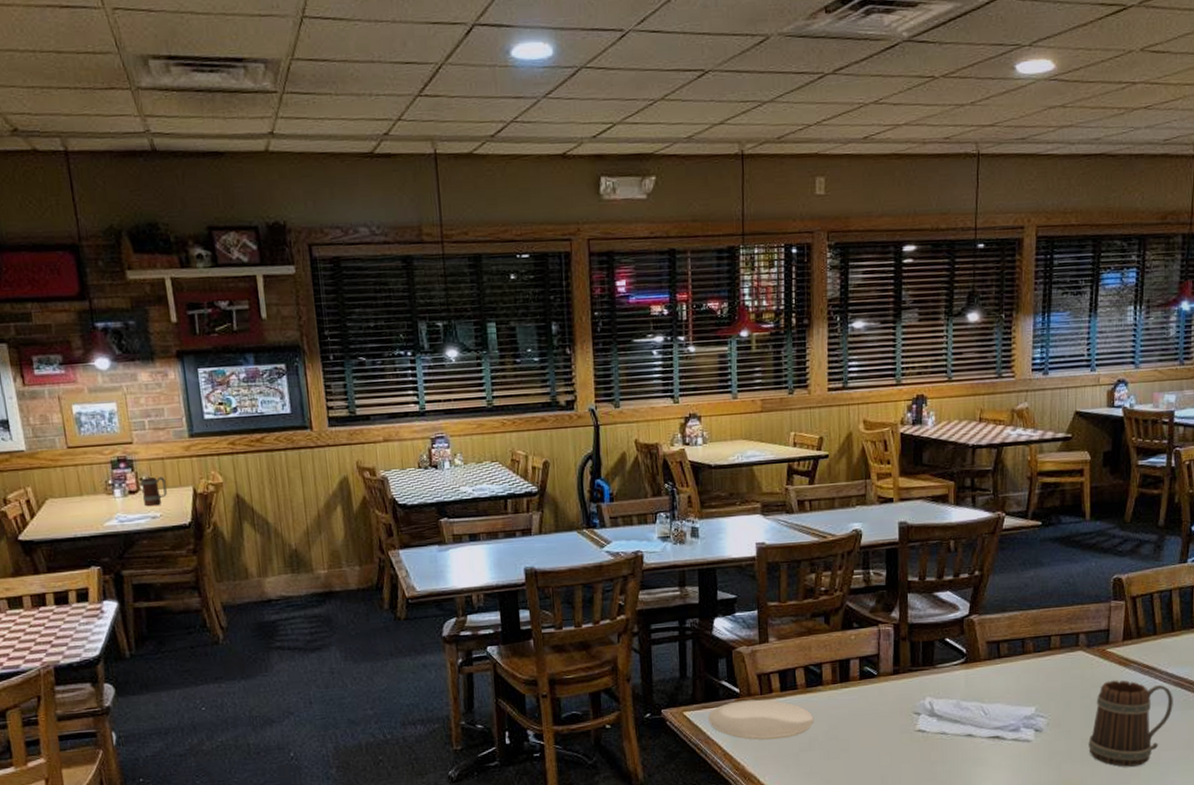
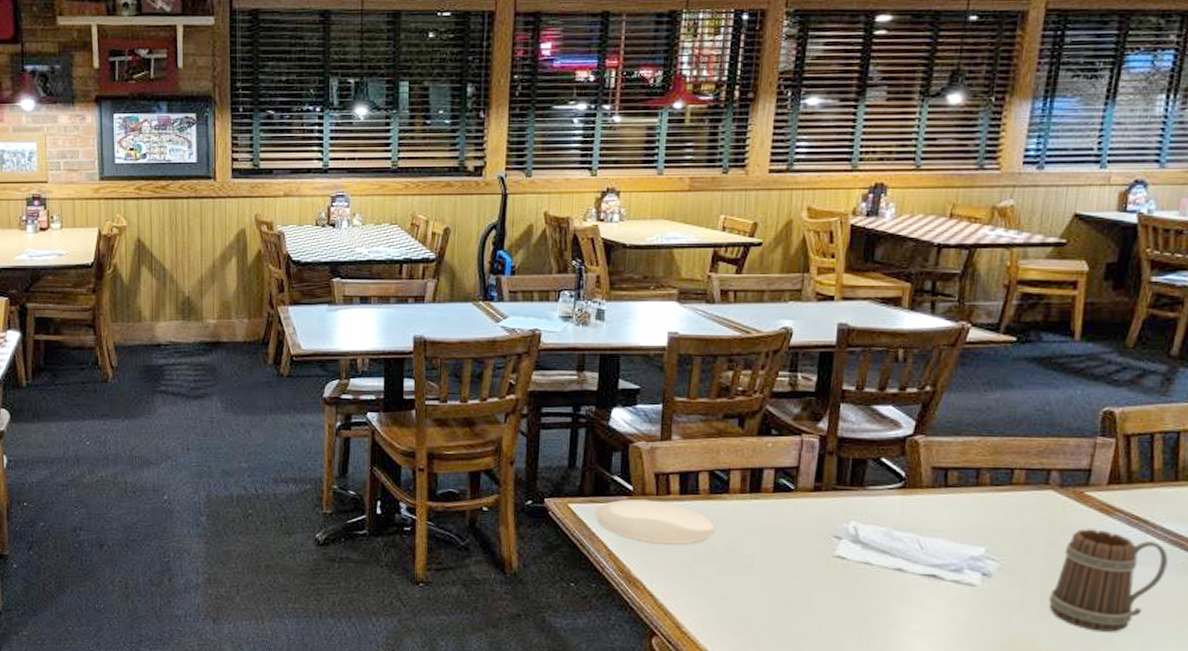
beer mug: present [141,477,167,507] -> none [51,216,74,244]

